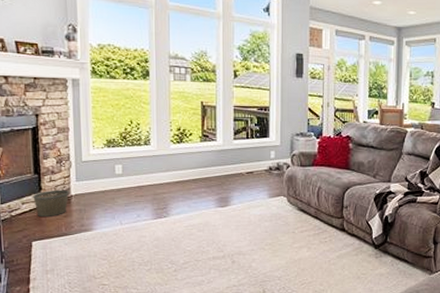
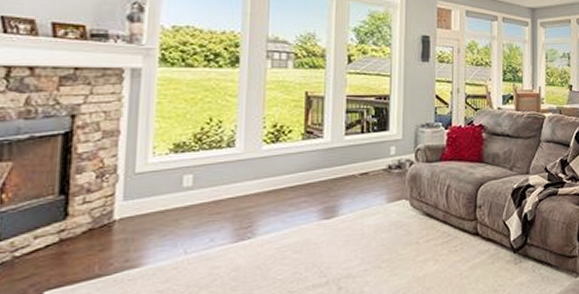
basket: present [33,189,70,218] -> none [53,213,112,255]

